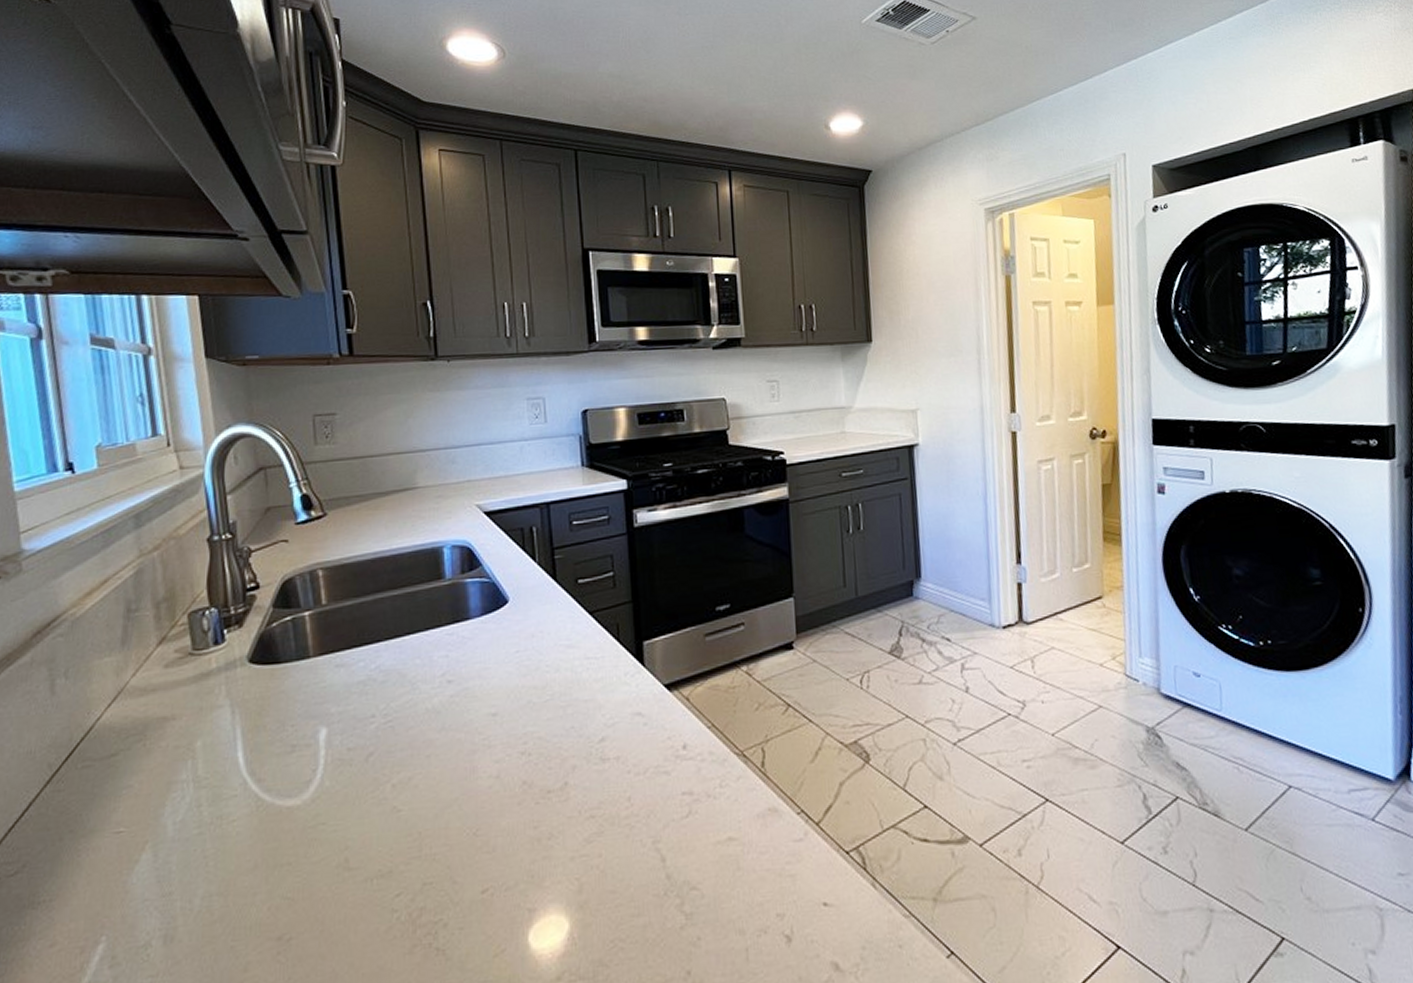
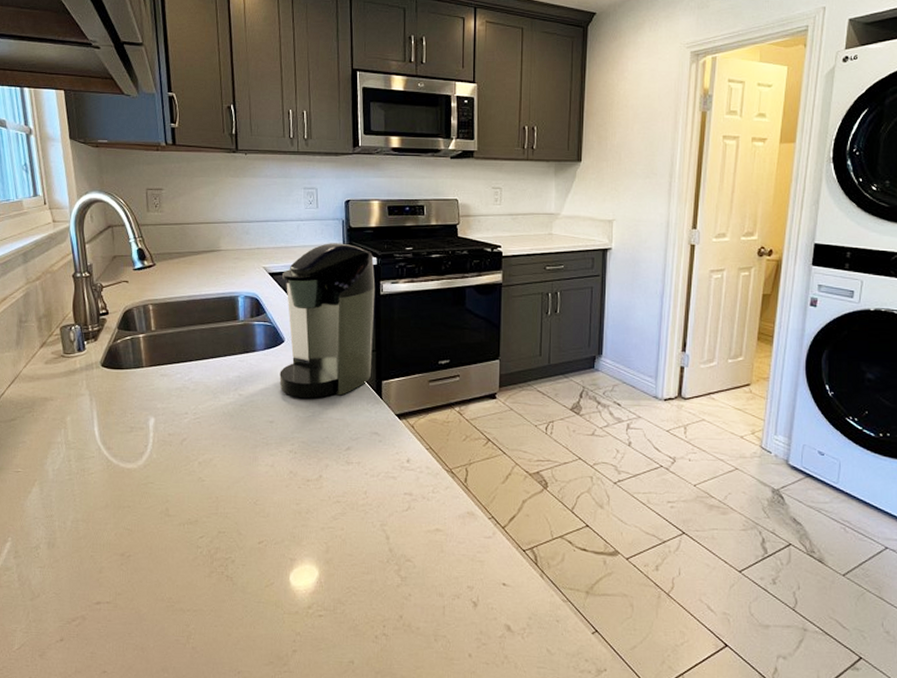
coffee maker: none [503,465,628,677] -> present [279,243,376,399]

